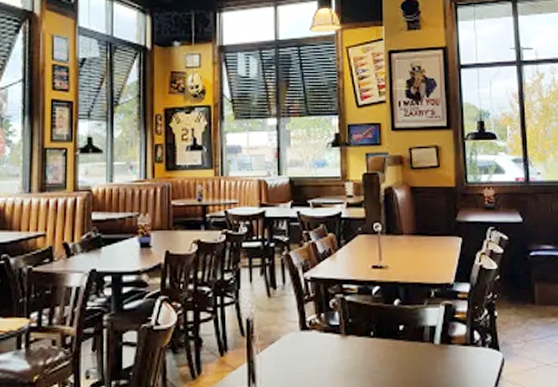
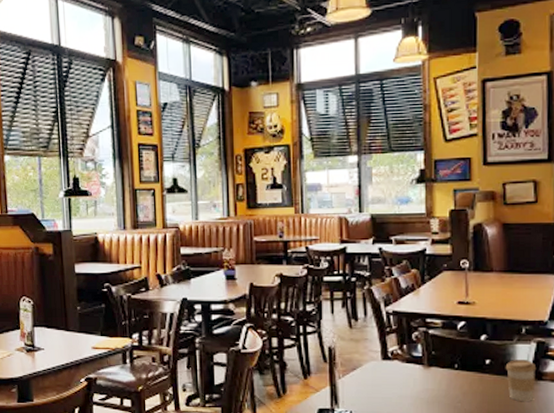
coffee cup: none [417,324,446,368] -> present [505,360,537,401]

